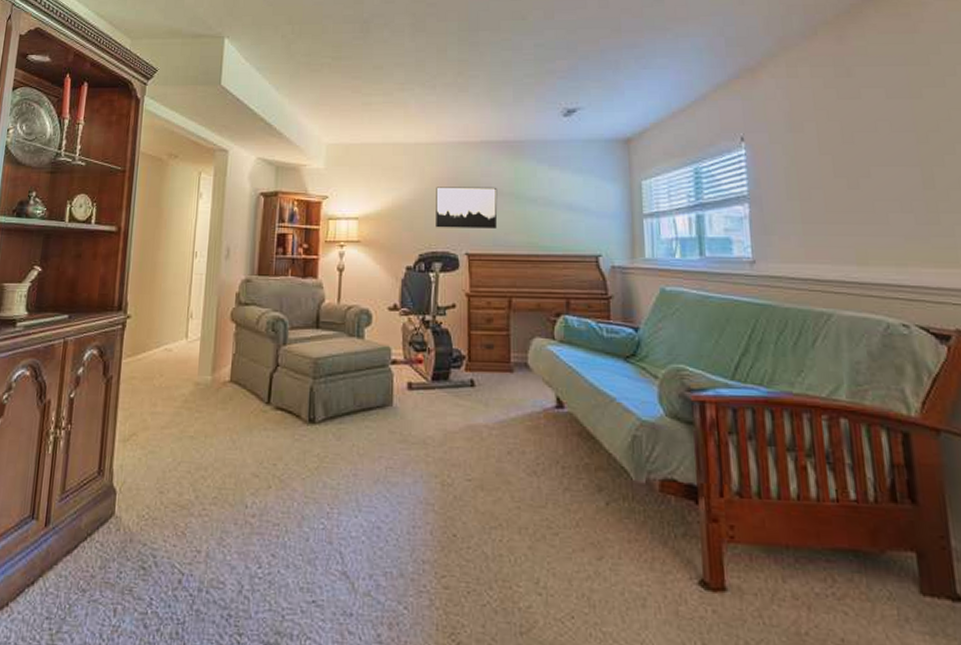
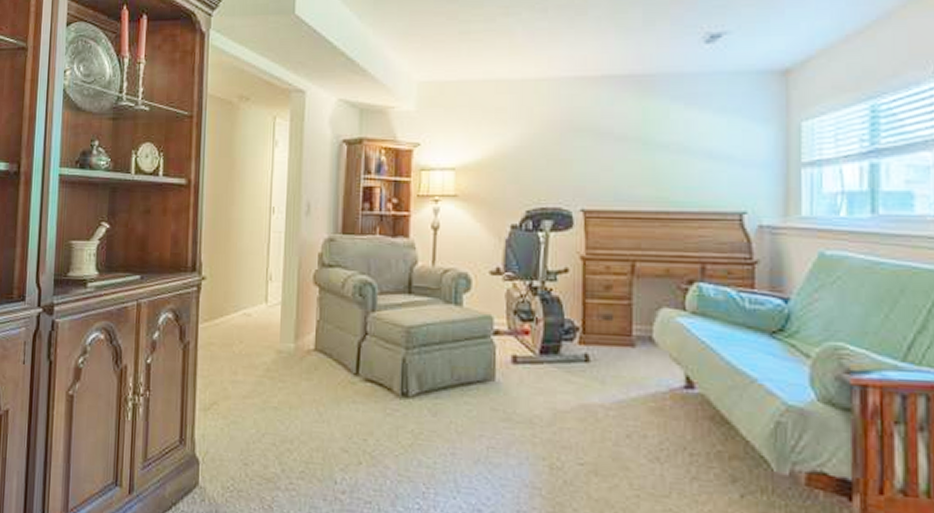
wall art: present [436,187,498,229] -> none [546,131,621,181]

